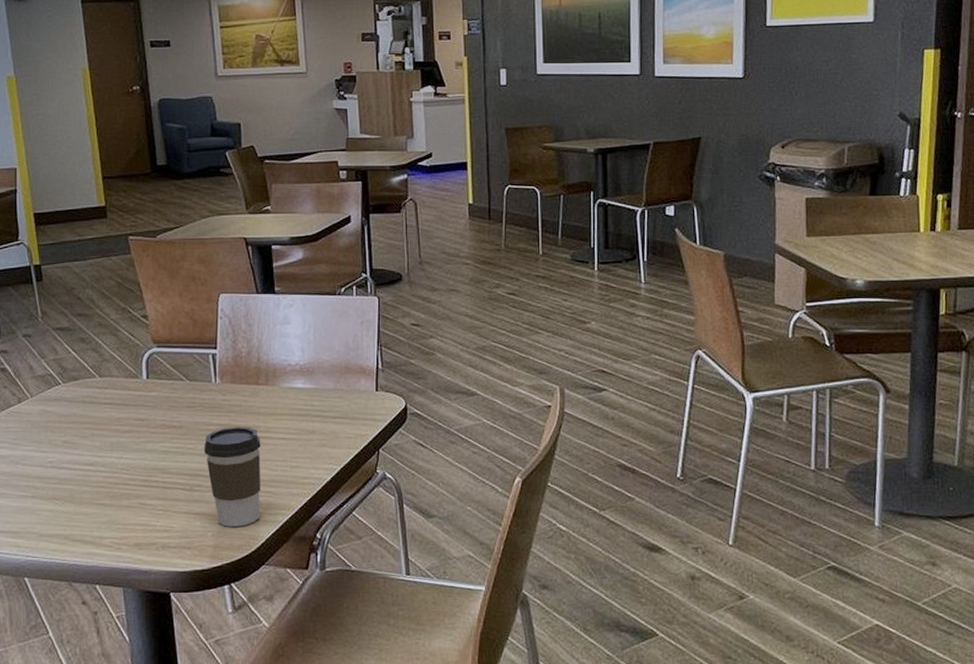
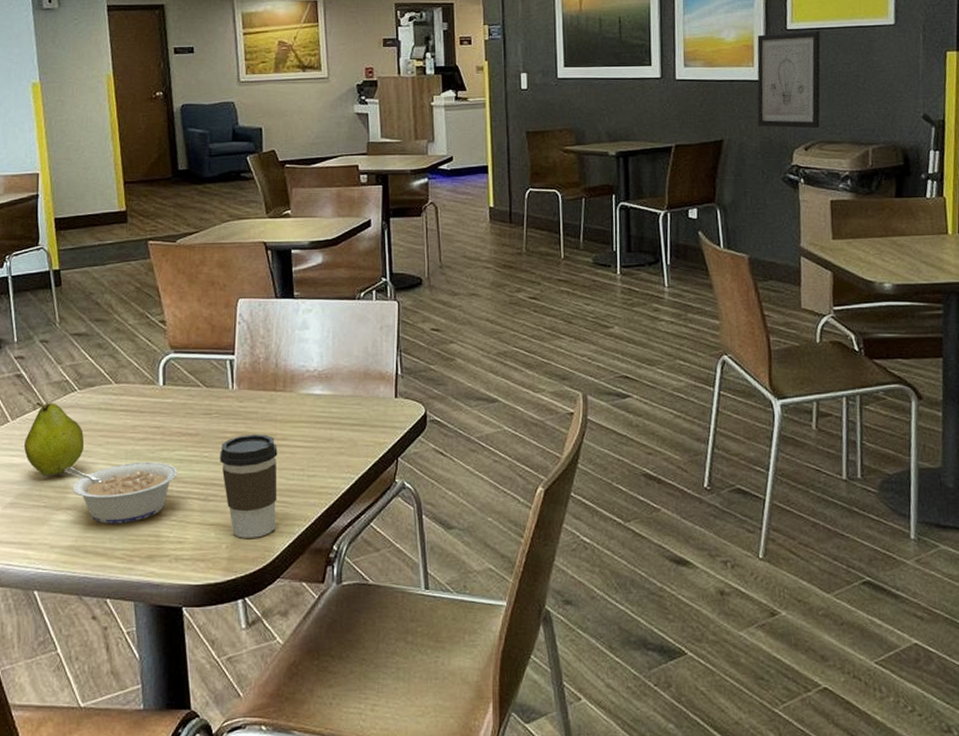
fruit: none [11,395,69,468] -> present [24,402,84,477]
legume: none [51,454,163,514] -> present [65,462,178,524]
wall art: none [735,28,800,127] -> present [757,31,821,129]

